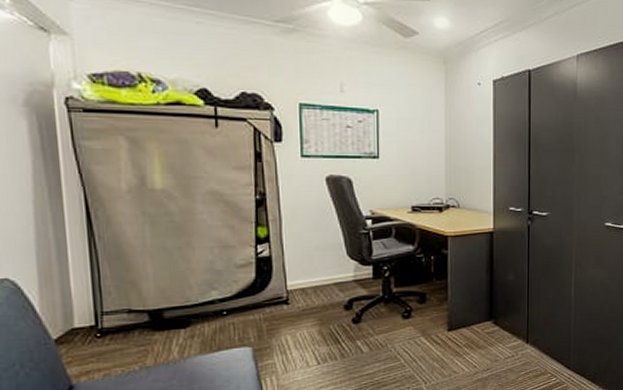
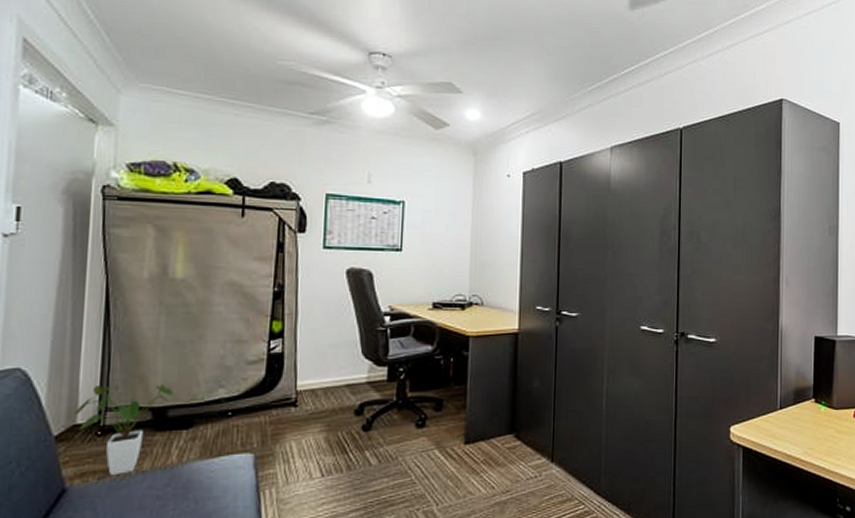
house plant: none [70,288,167,373] -> present [74,383,173,476]

